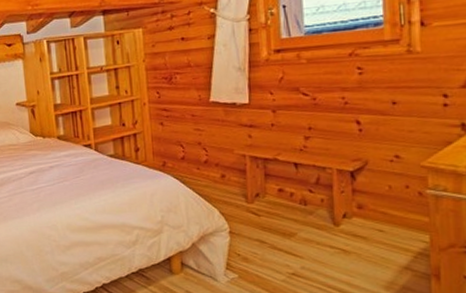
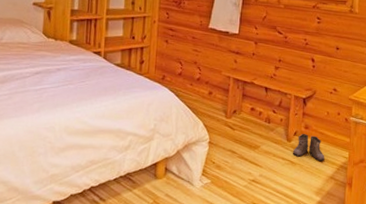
boots: none [344,214,393,248] -> present [293,133,325,161]

